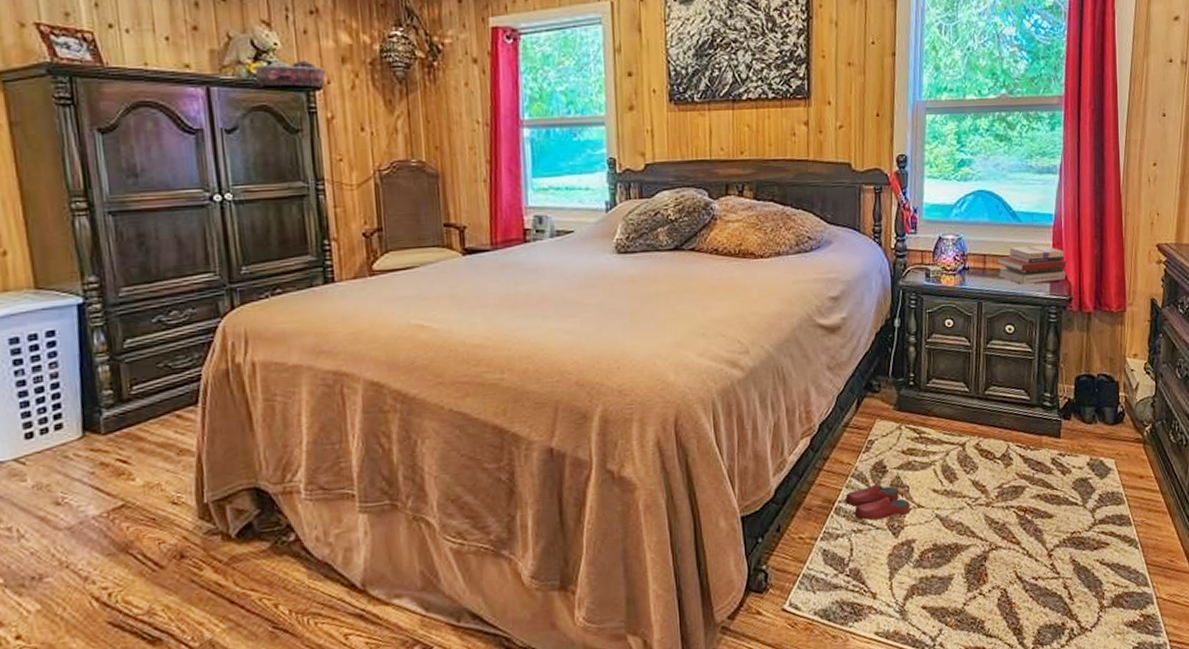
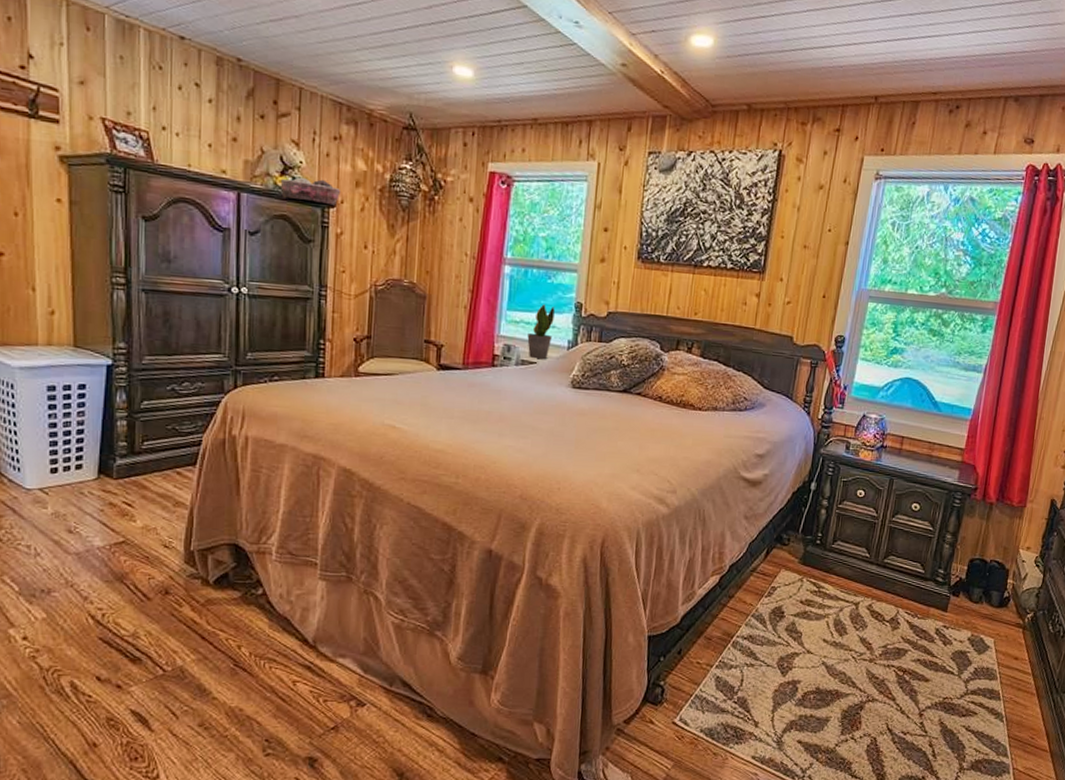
potted plant: none [559,165,588,228] -> present [527,304,555,360]
slippers: present [845,483,910,520] -> none [743,626,801,658]
books: present [997,245,1066,285] -> none [913,433,977,472]

